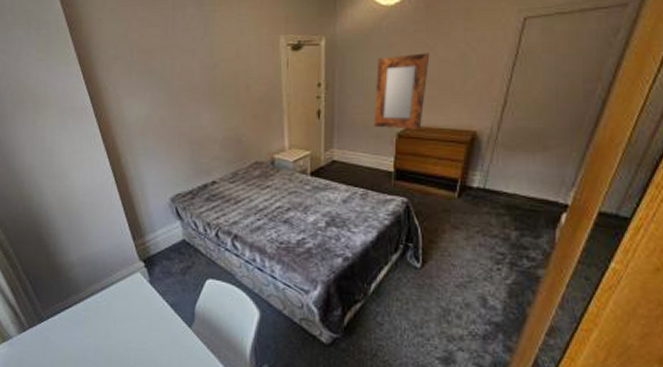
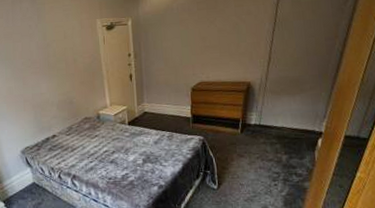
home mirror: present [374,53,430,130] -> none [172,25,211,85]

